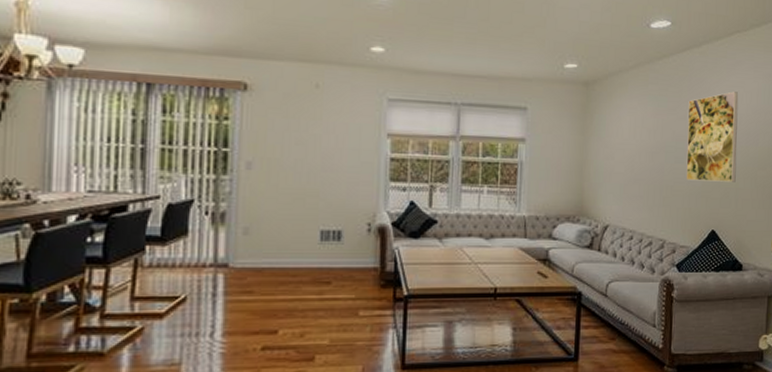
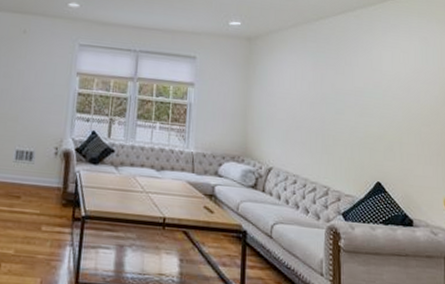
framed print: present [686,91,739,182] -> none [346,51,399,137]

